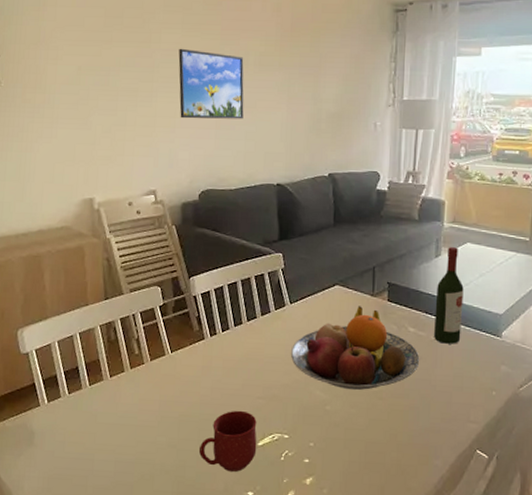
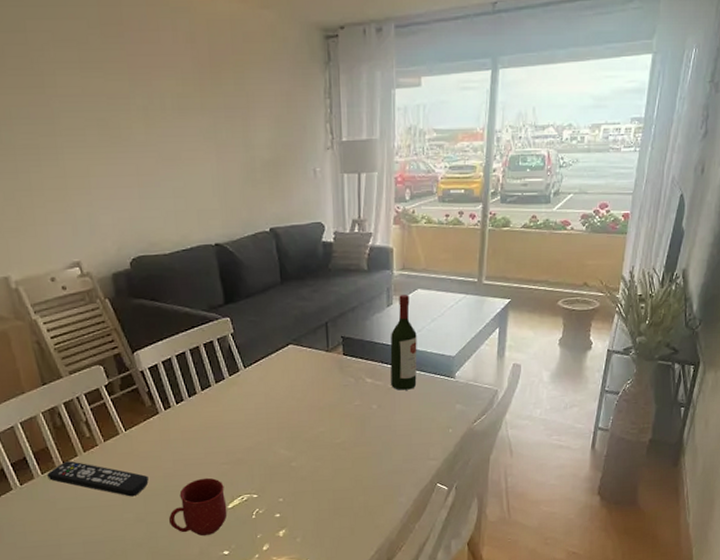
remote control: none [94,376,186,420] -> present [47,461,149,497]
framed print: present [178,48,244,119] -> none [80,92,168,178]
fruit bowl: present [290,306,420,390] -> none [250,363,379,445]

